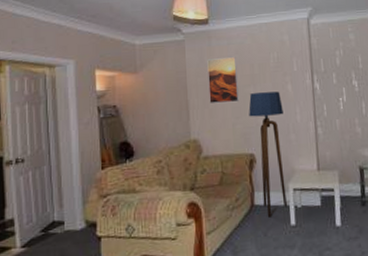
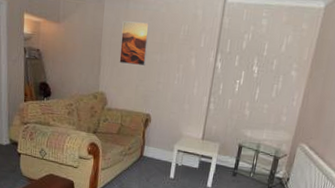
floor lamp: present [248,91,287,218] -> none [150,61,184,168]

